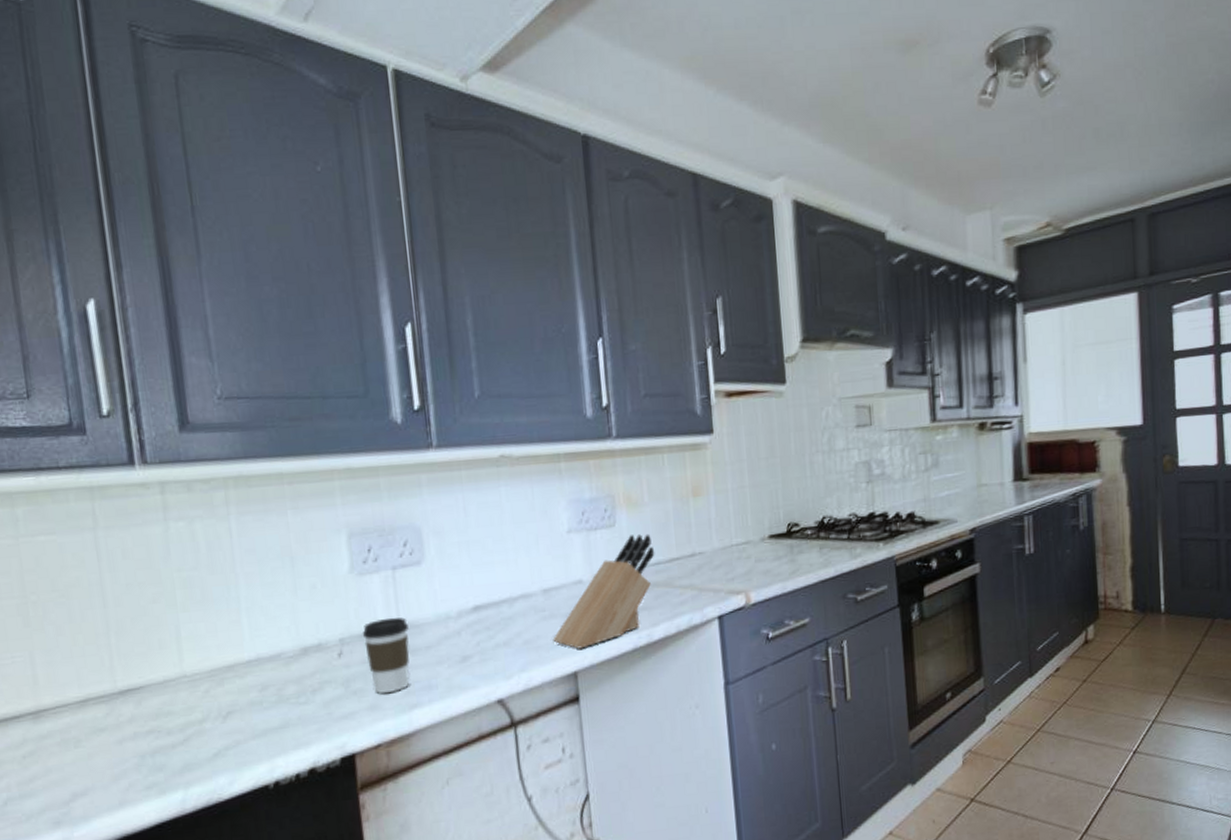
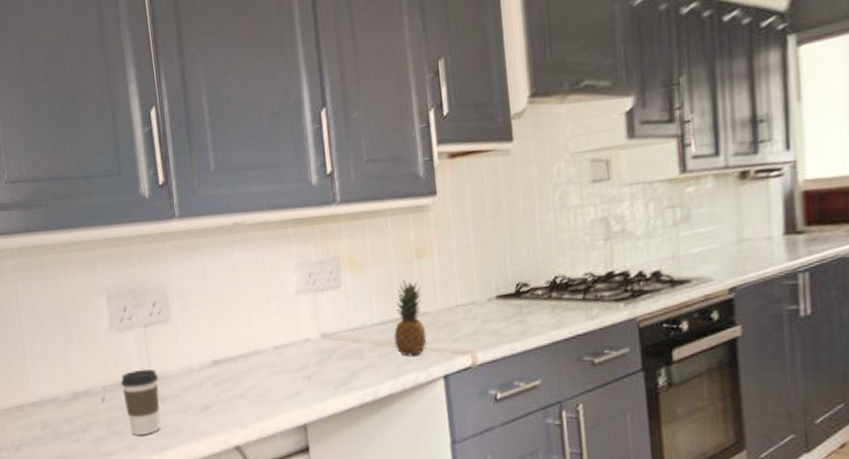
knife block: present [553,533,655,649] -> none [284,294,380,403]
fruit: none [668,519,702,597] -> present [393,280,427,356]

